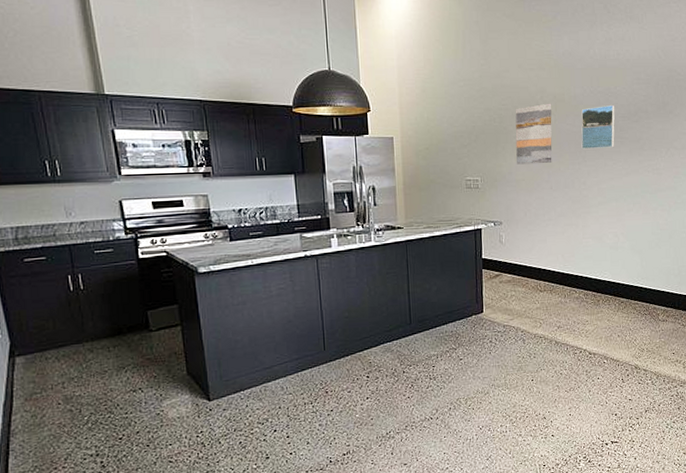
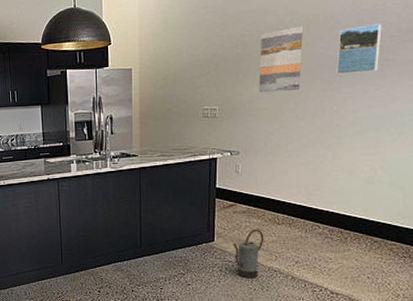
watering can: none [500,298,529,348] -> present [232,229,264,279]

